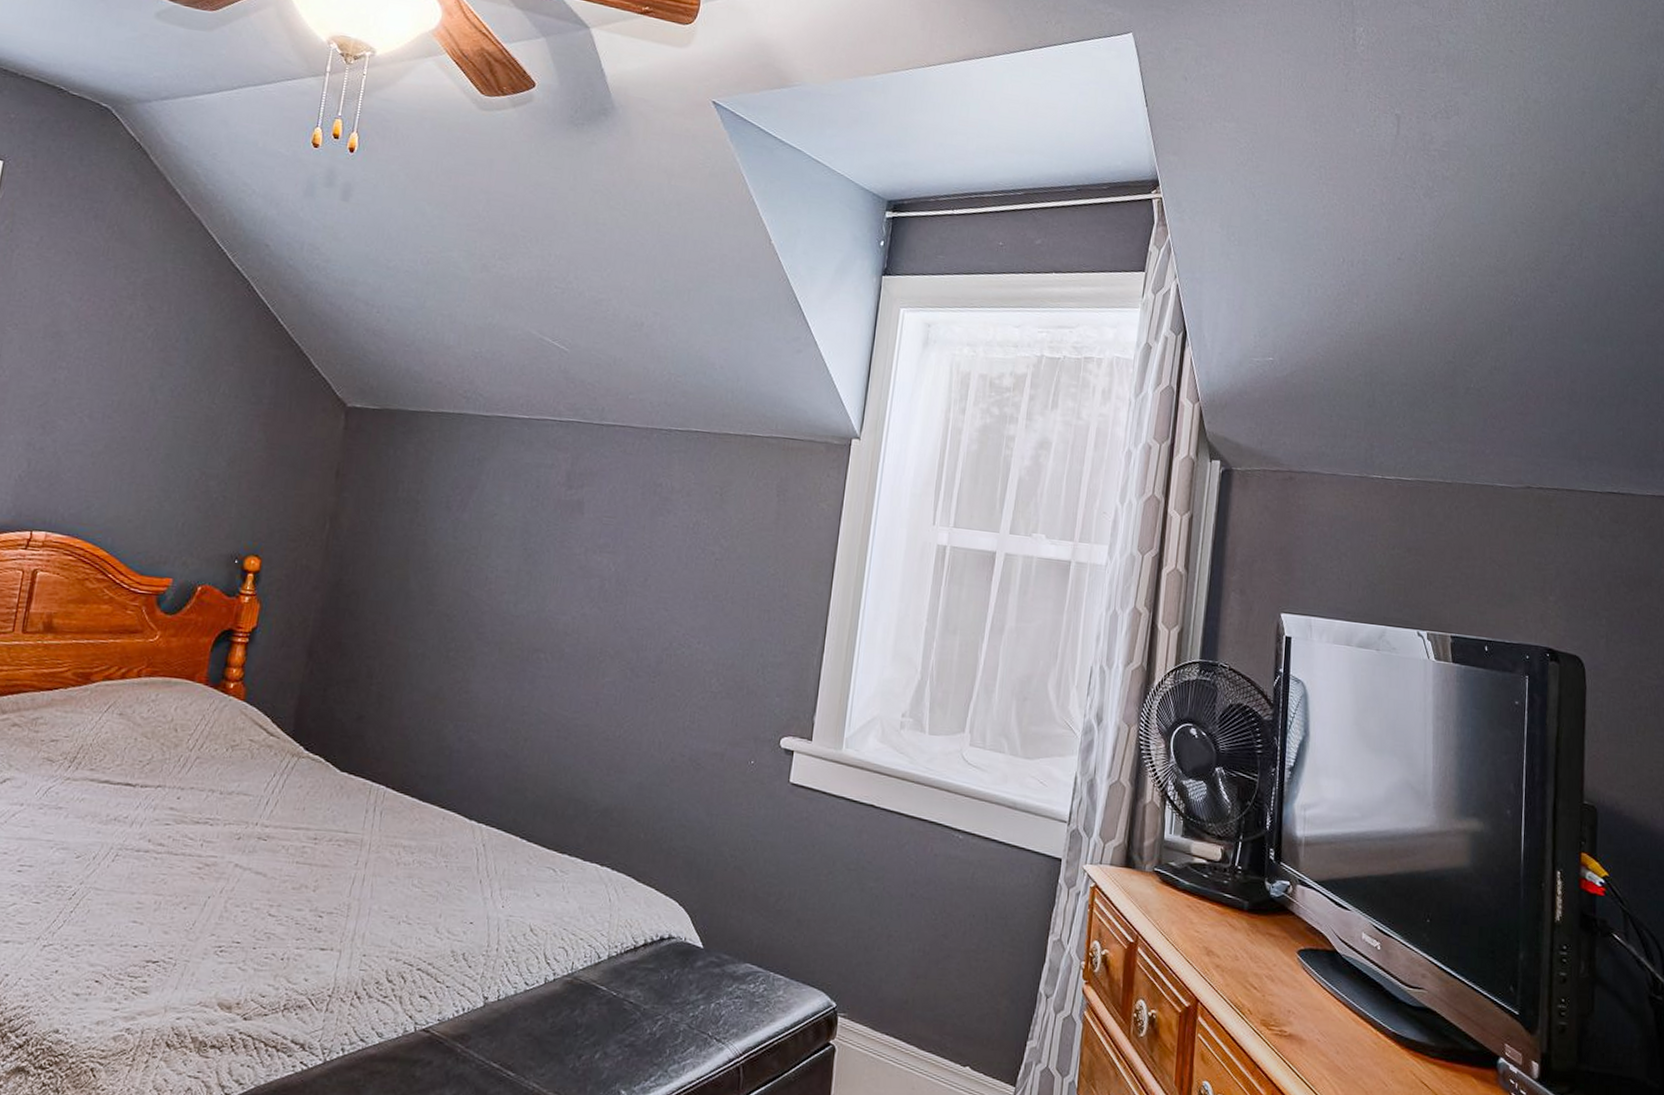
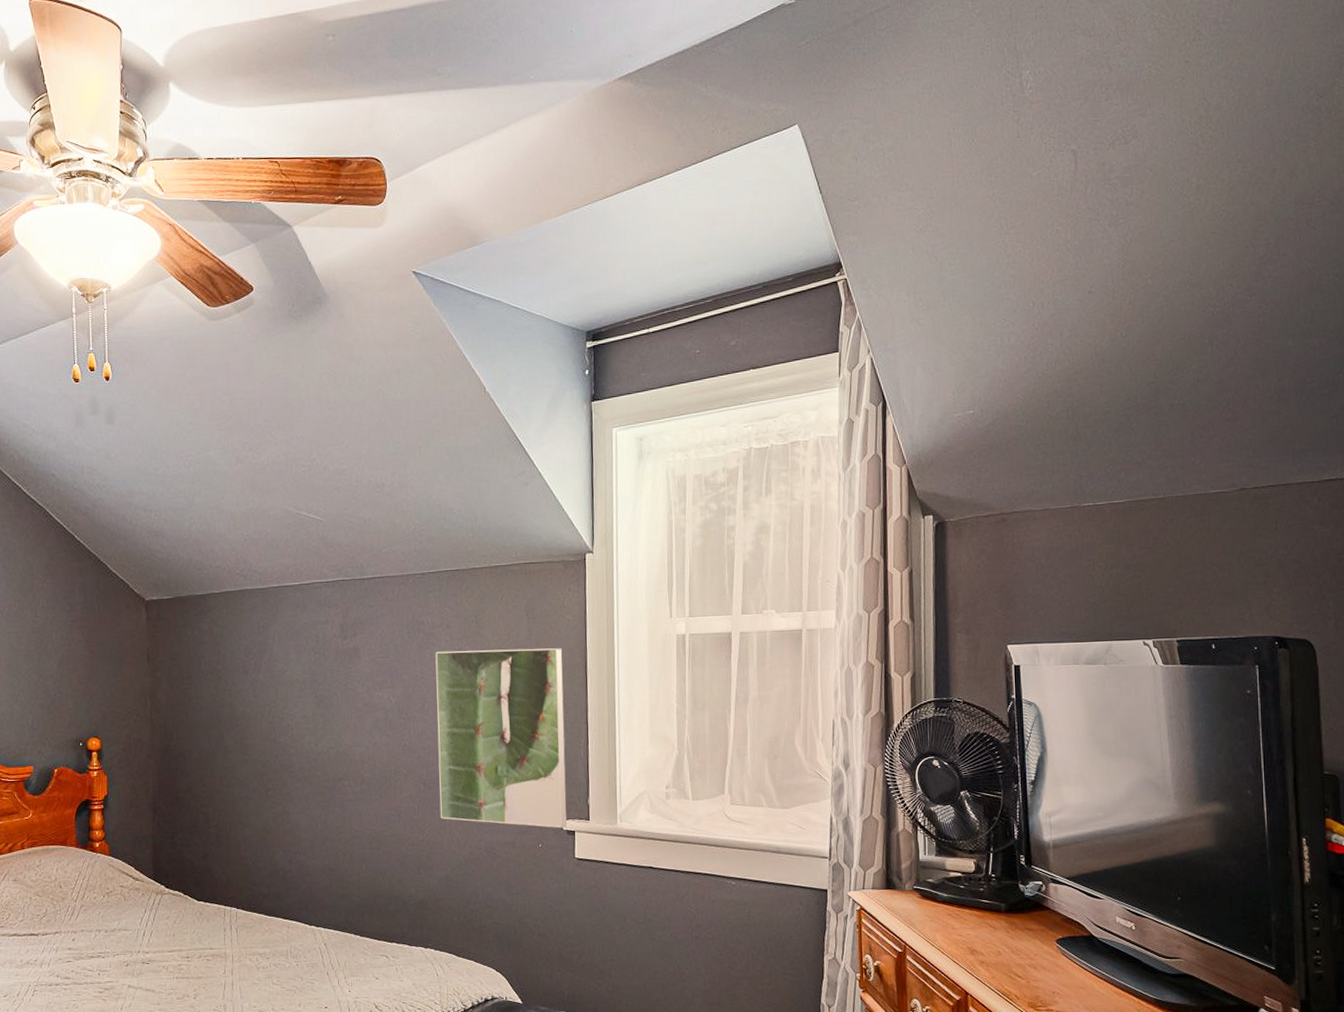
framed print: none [644,520,811,745] -> present [435,648,568,828]

